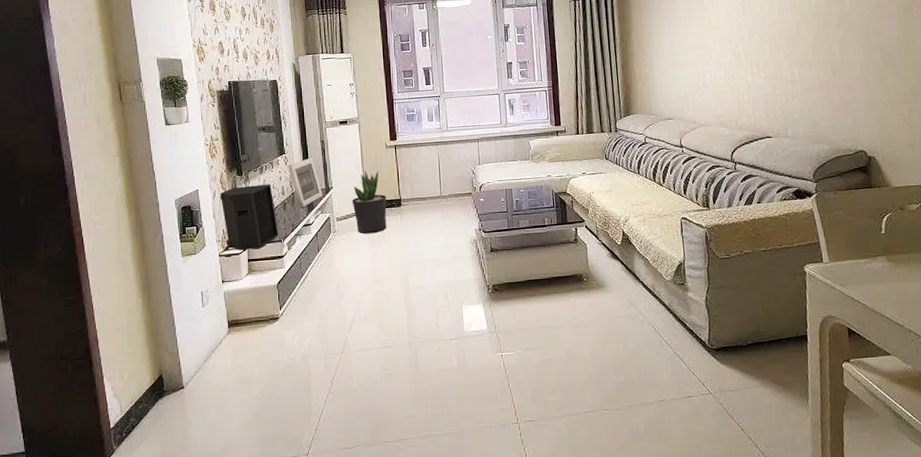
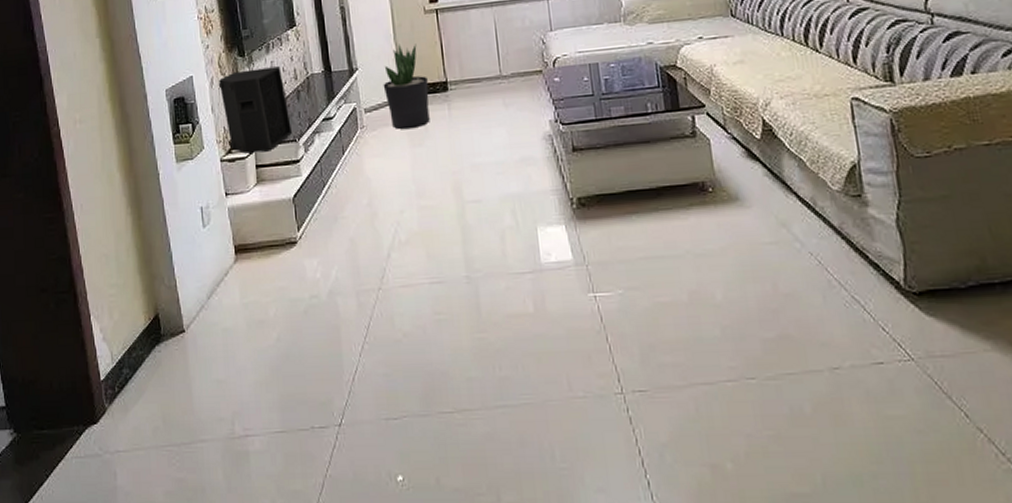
picture frame: present [288,158,323,209] -> none [300,30,346,97]

